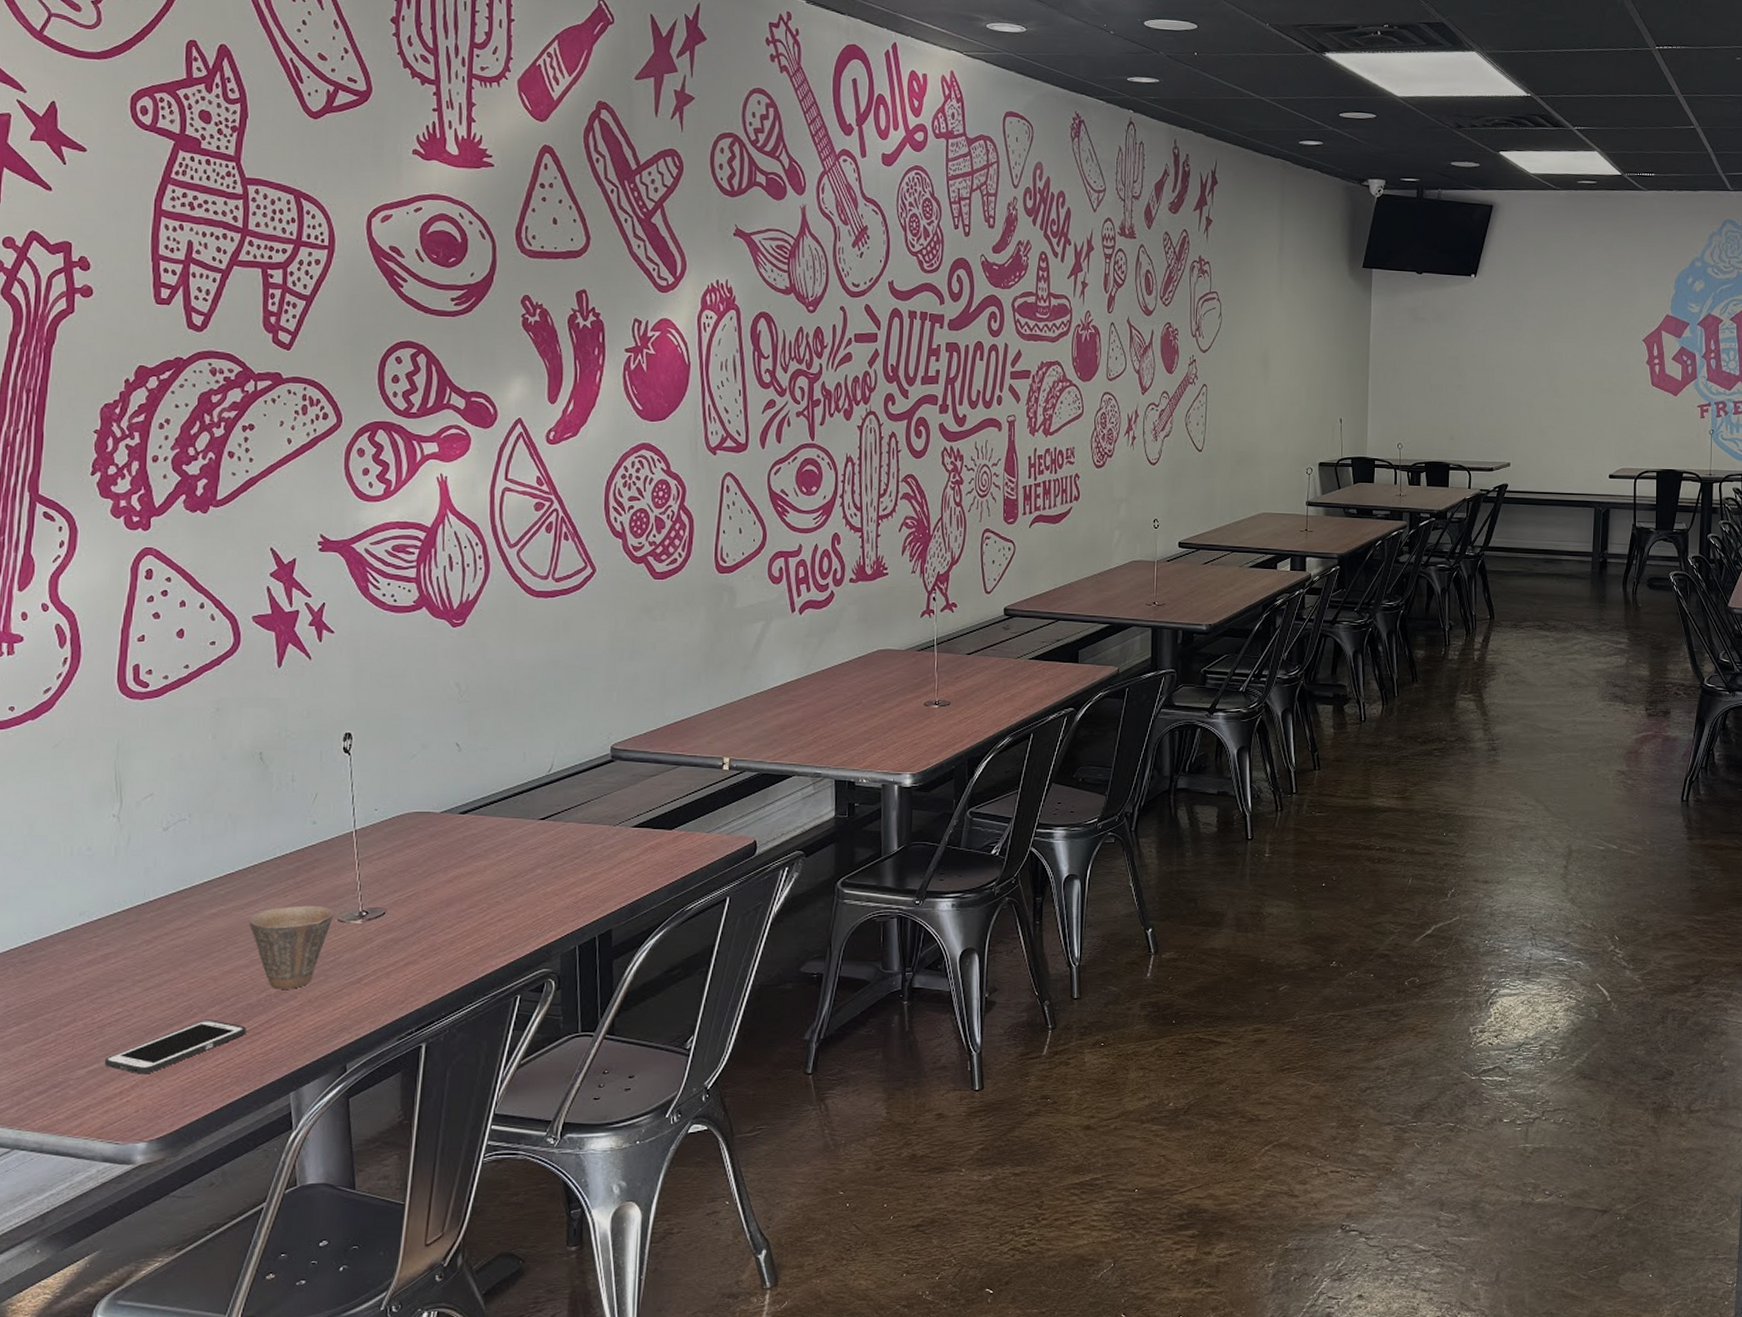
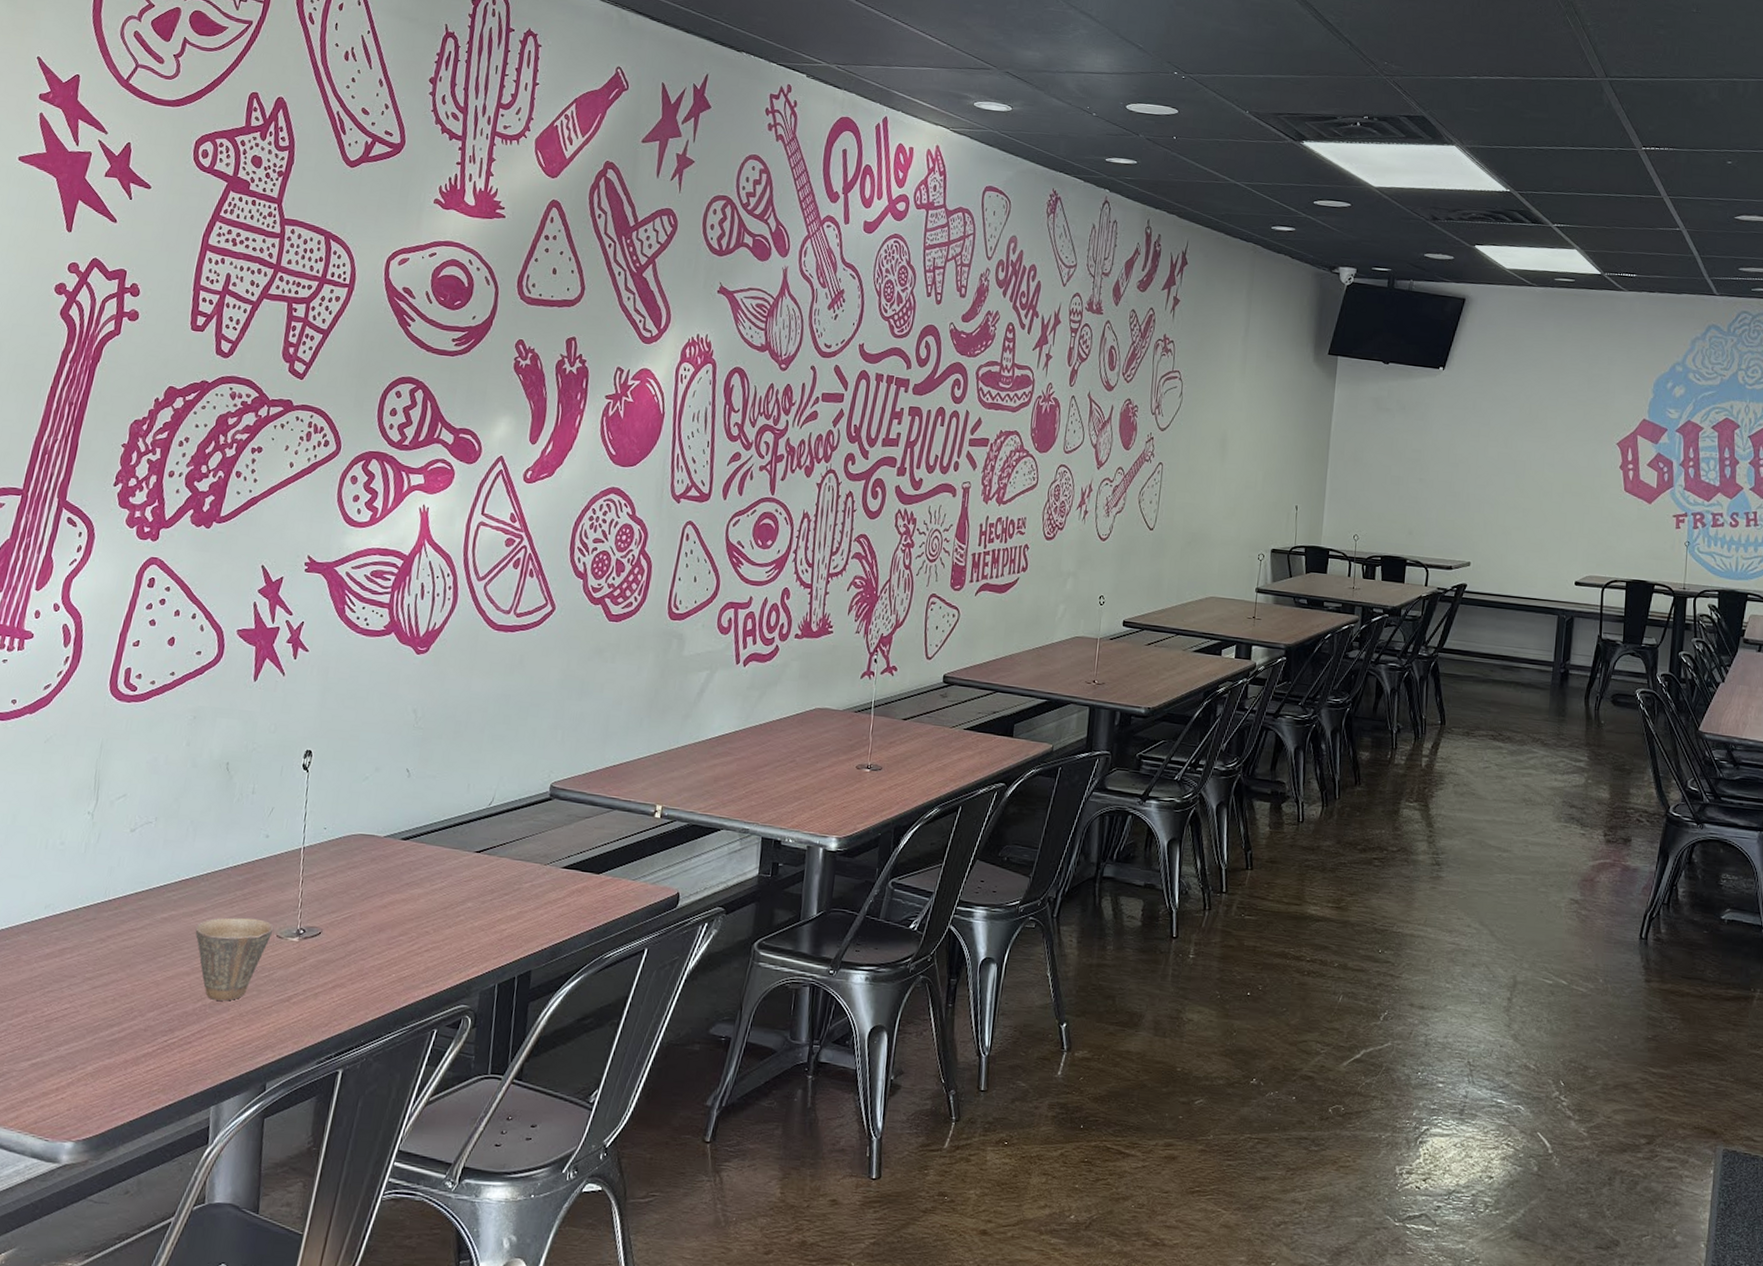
cell phone: present [104,1019,246,1075] -> none [46,1023,179,1073]

